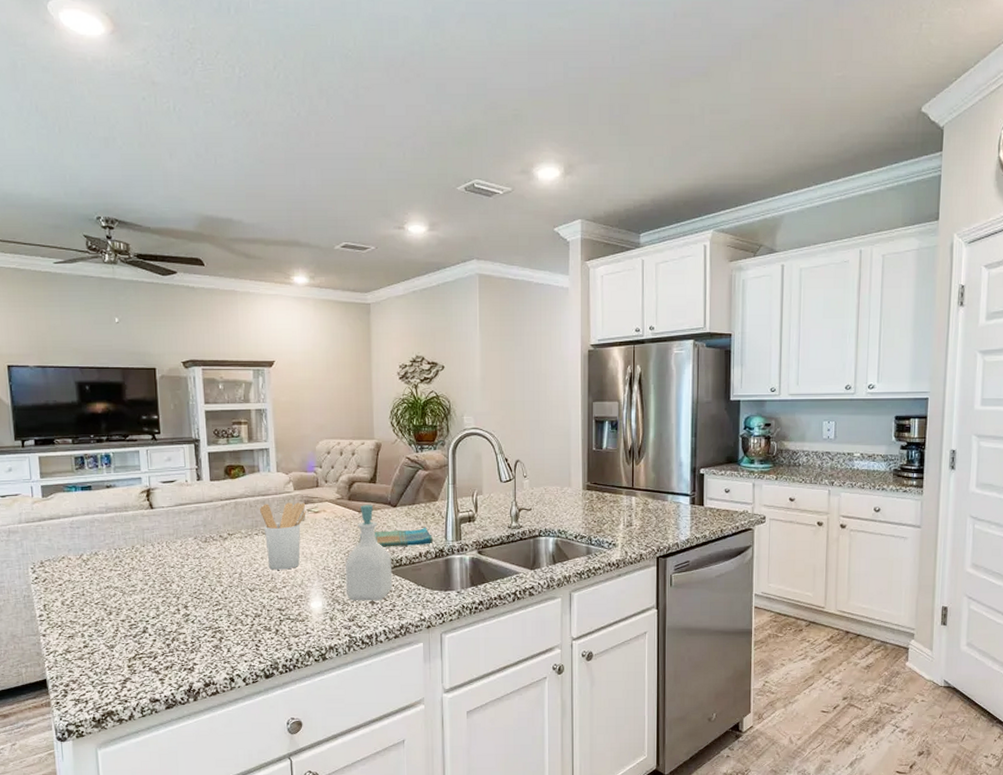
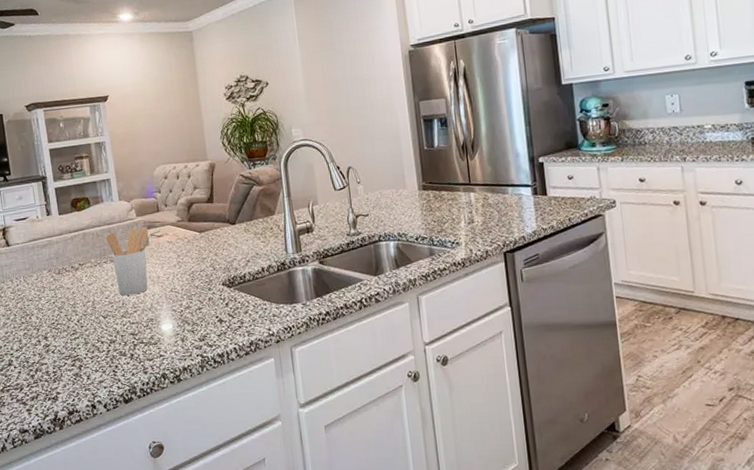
soap bottle: present [345,505,393,601] -> none [191,224,239,320]
dish towel: present [360,528,433,547] -> none [203,242,274,265]

